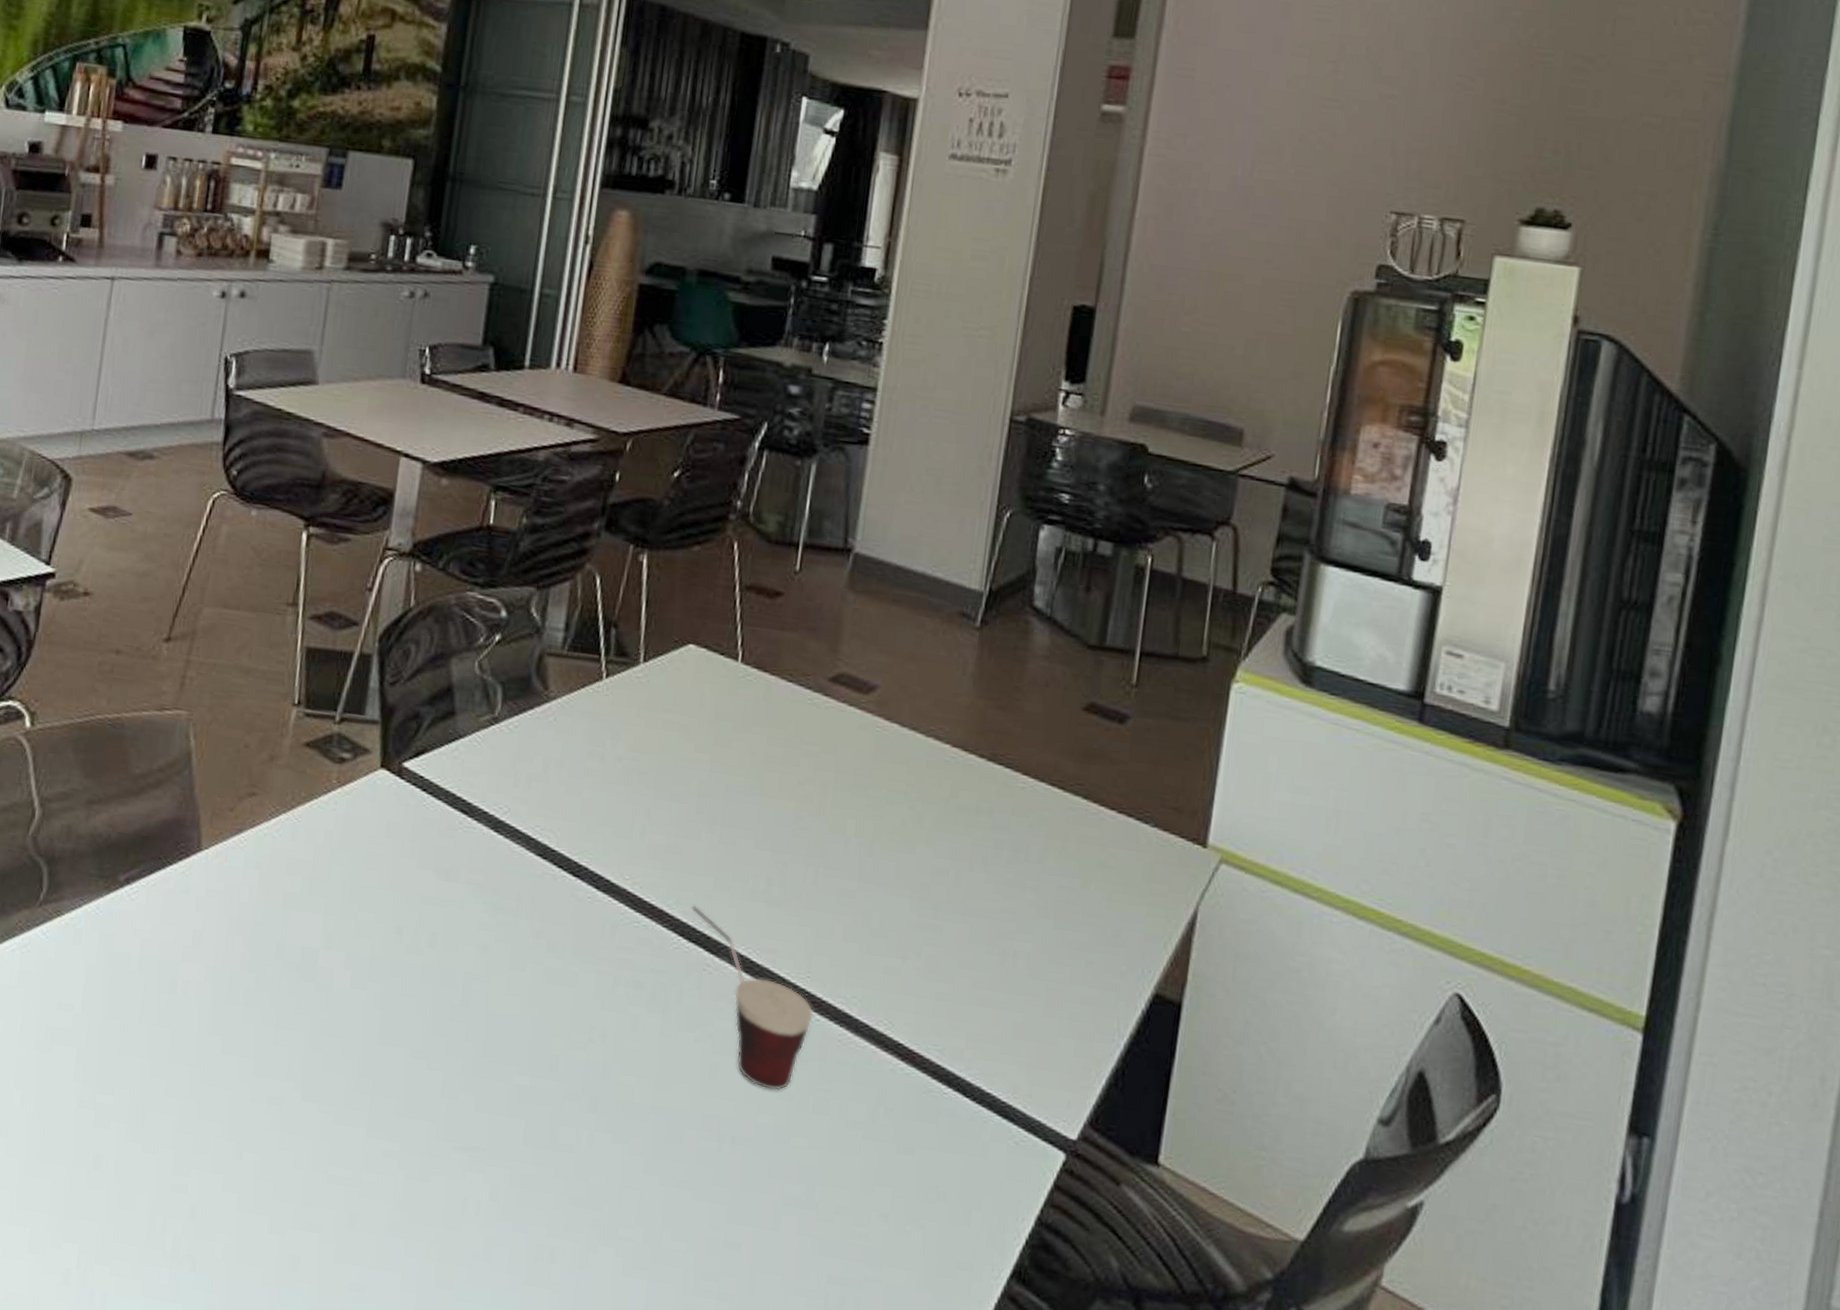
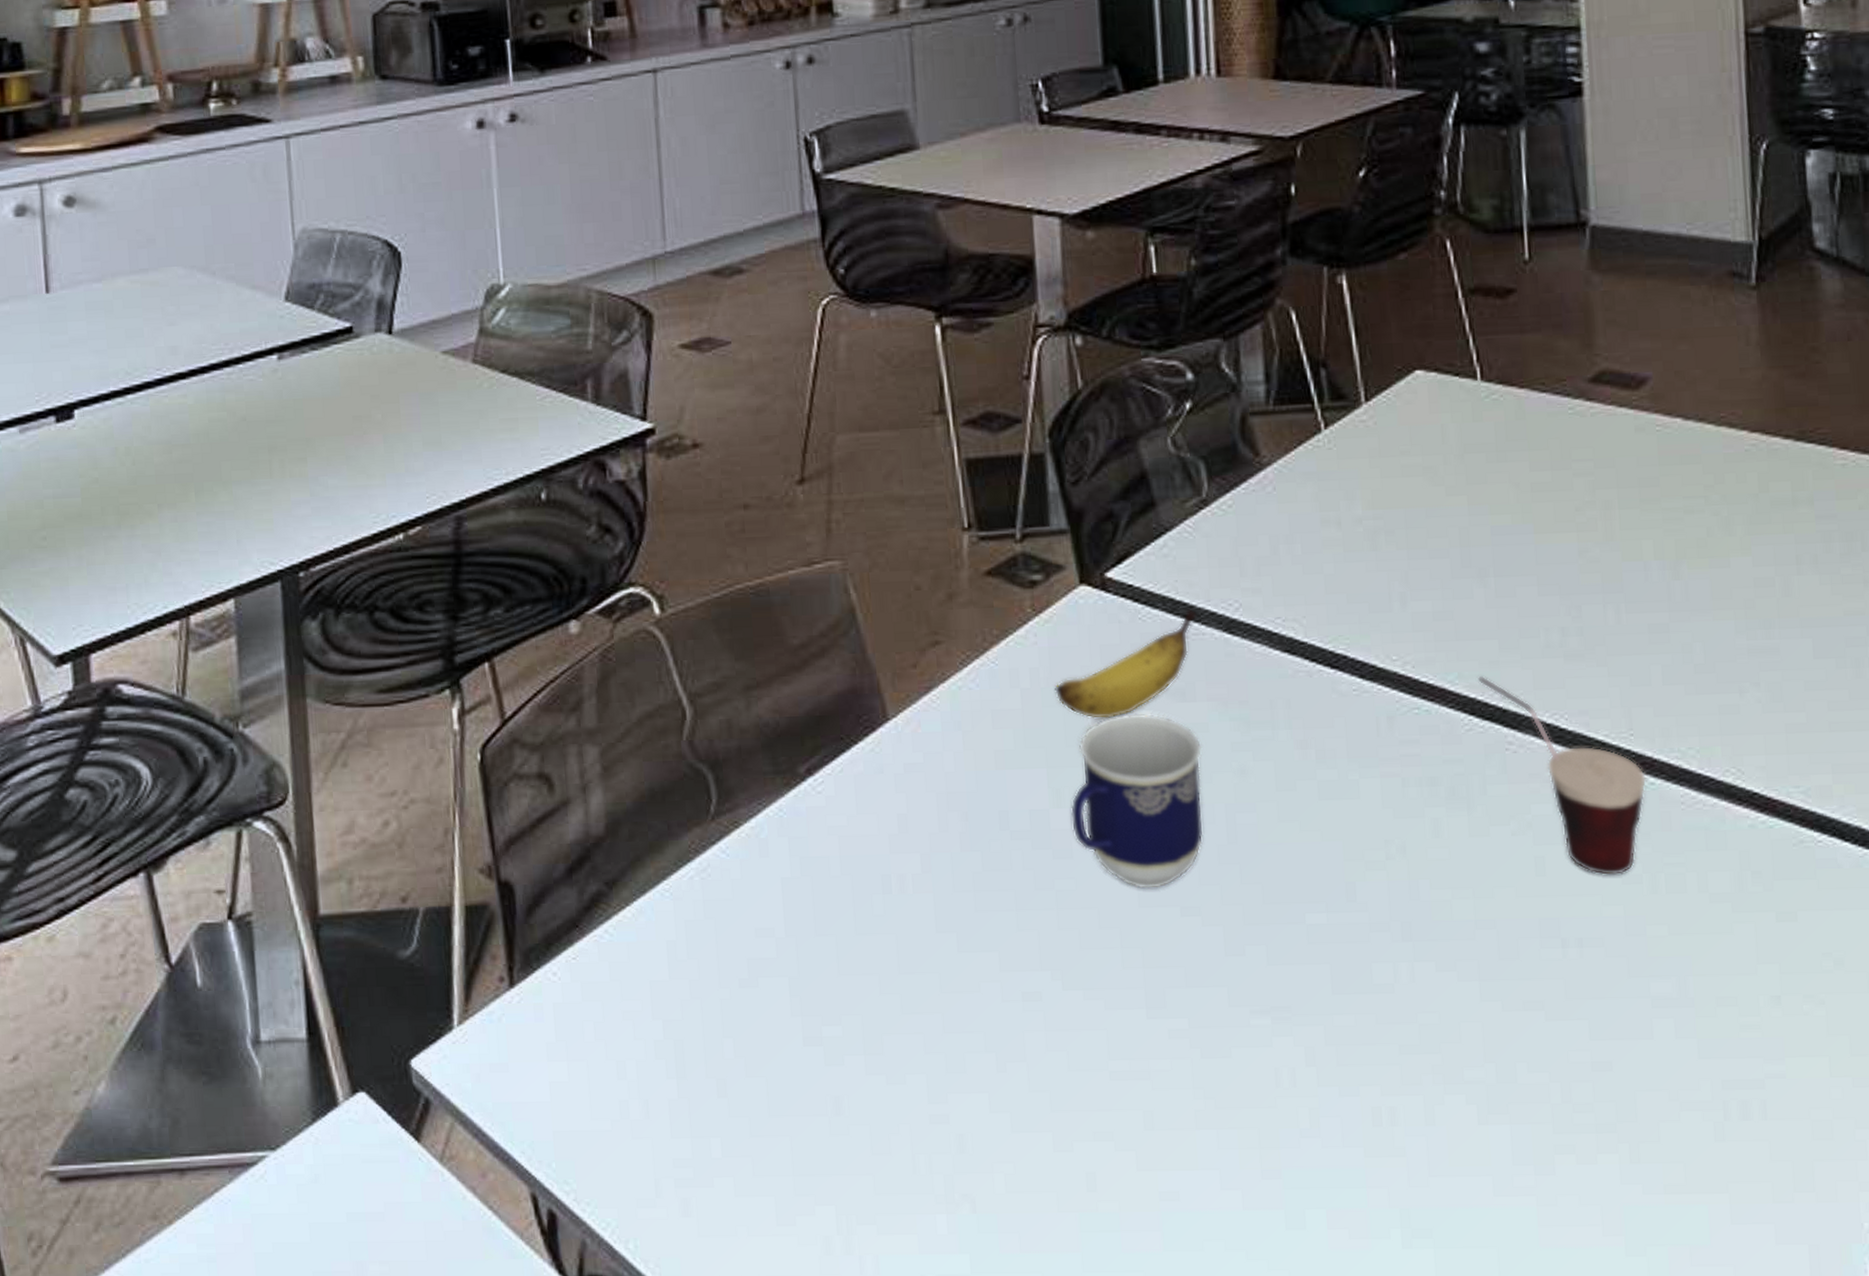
cup: none [335,882,456,1032] -> present [1070,712,1204,890]
banana: none [343,805,472,883] -> present [1055,609,1197,720]

